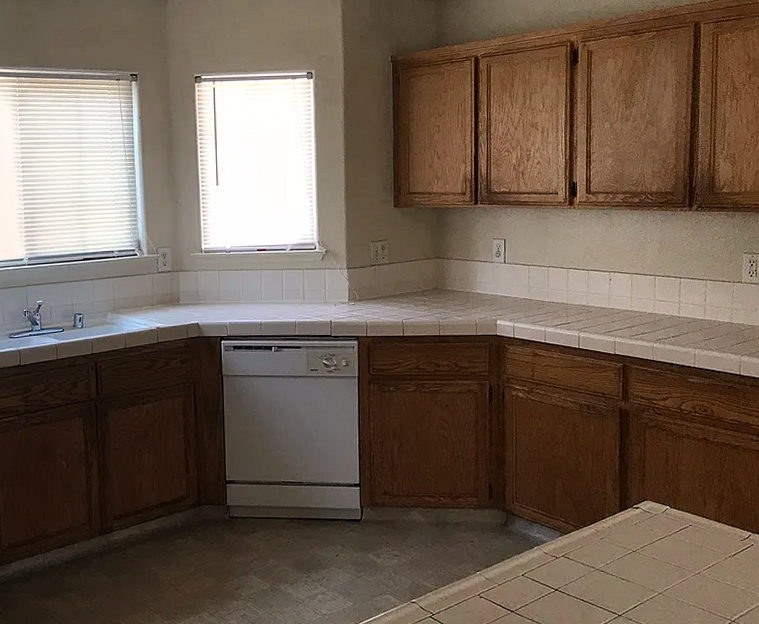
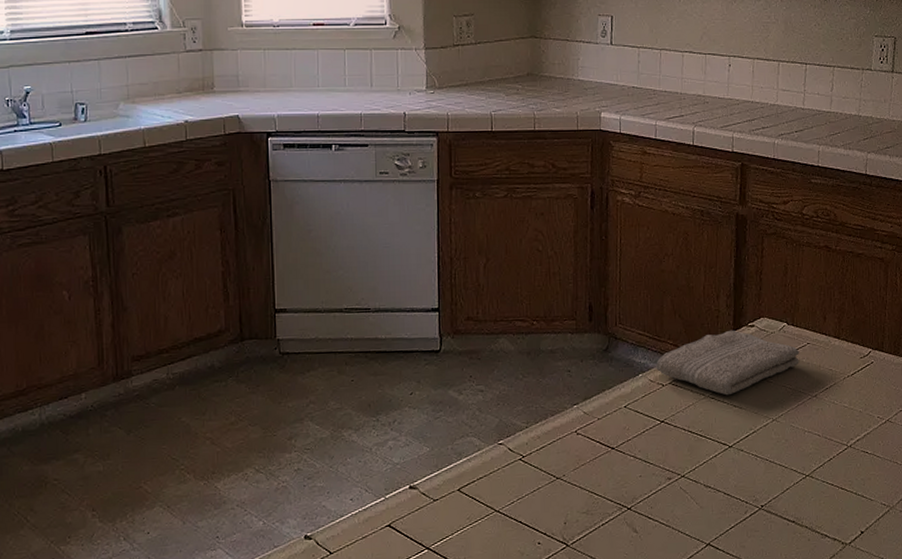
washcloth: none [550,511,682,569] -> present [656,330,799,396]

